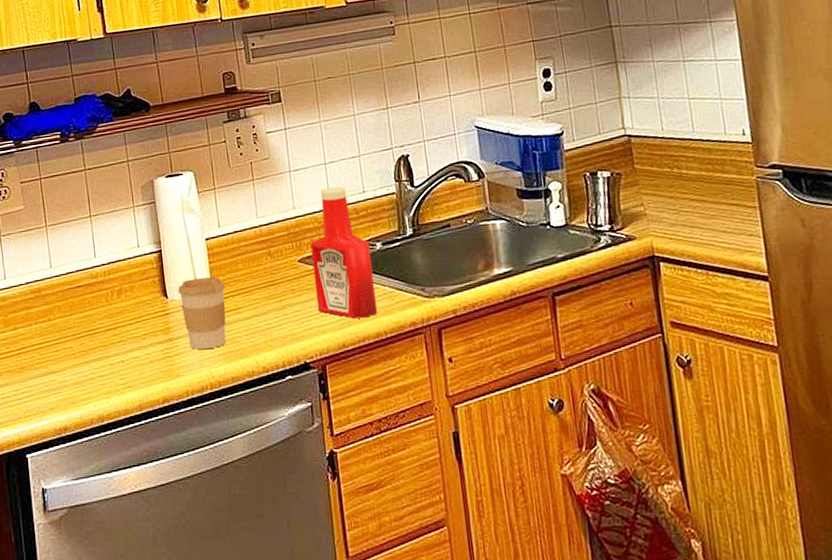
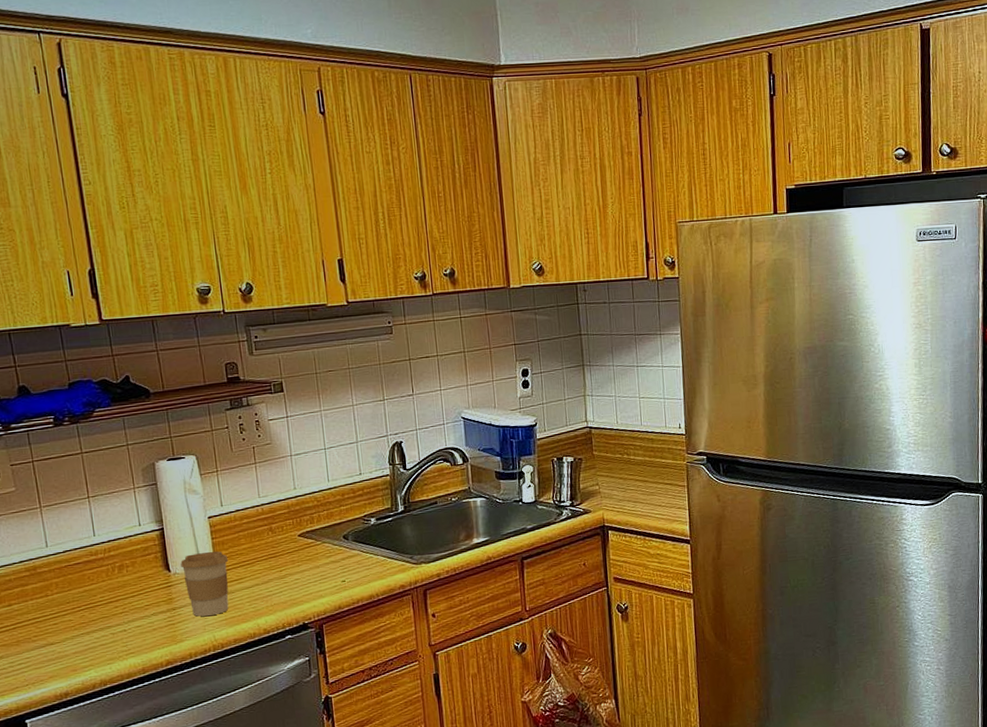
ketchup bottle: present [310,186,378,319] -> none [309,469,371,584]

